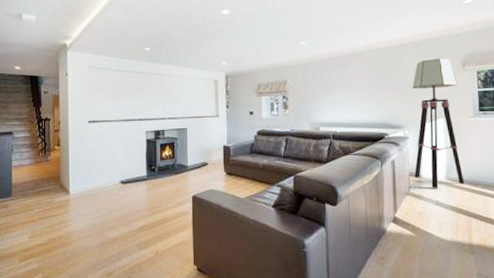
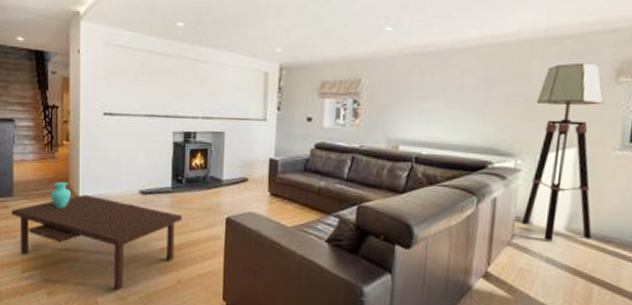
coffee table: none [10,179,157,267] -> present [11,181,182,290]

